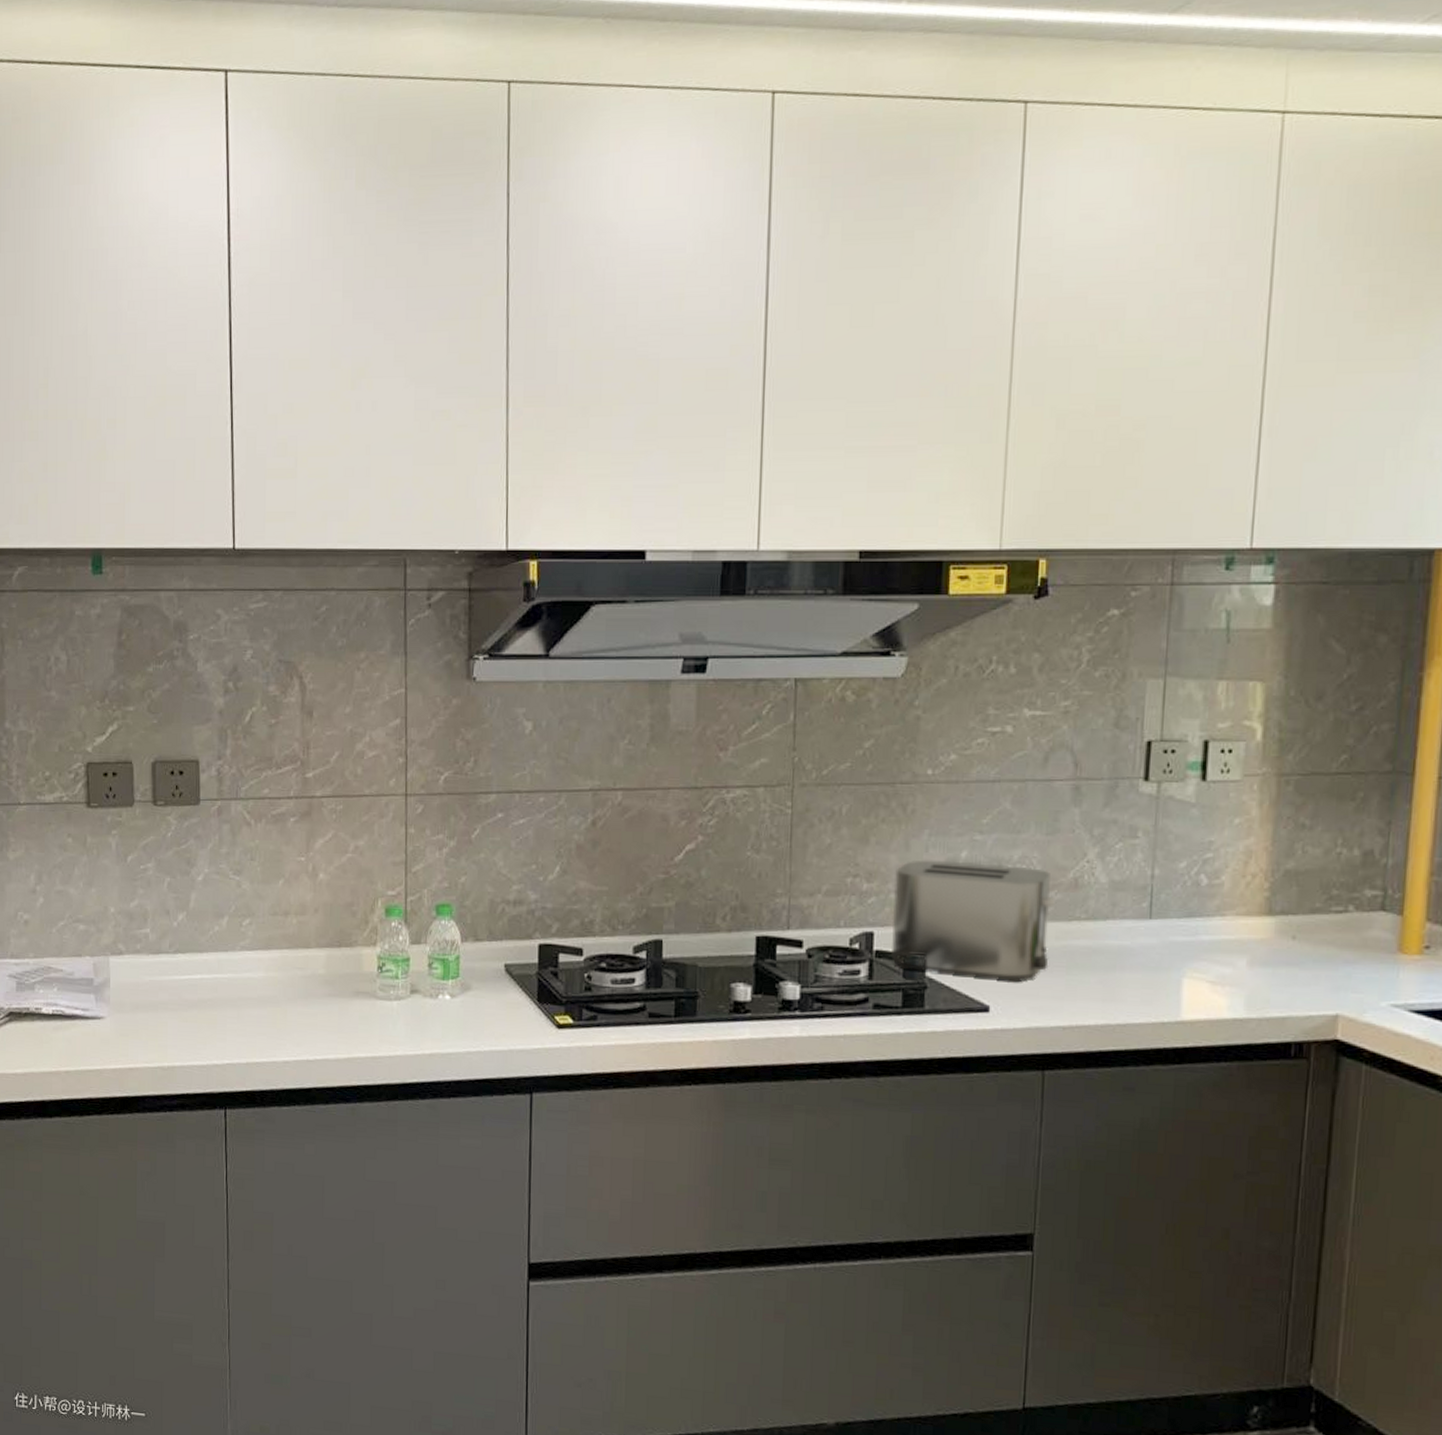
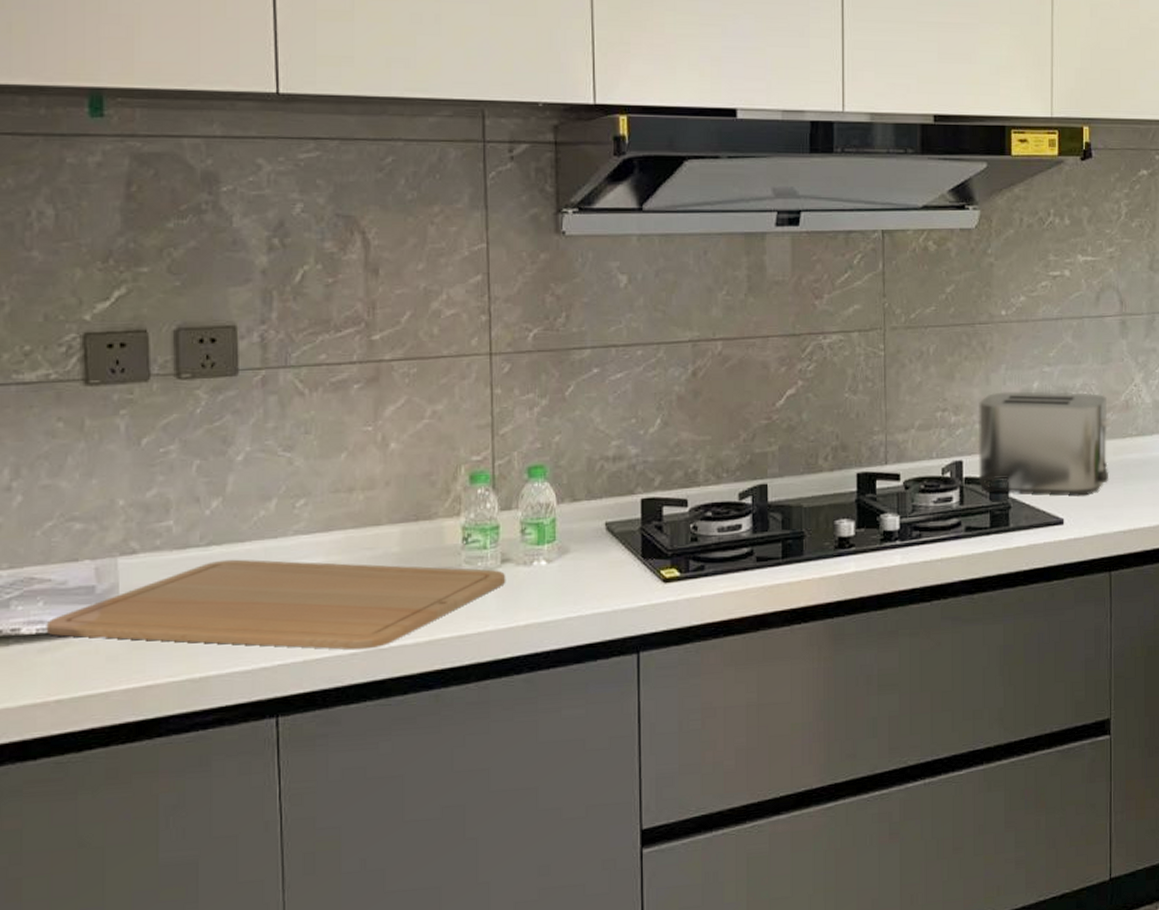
chopping board: none [59,966,415,1060] -> present [46,559,506,651]

